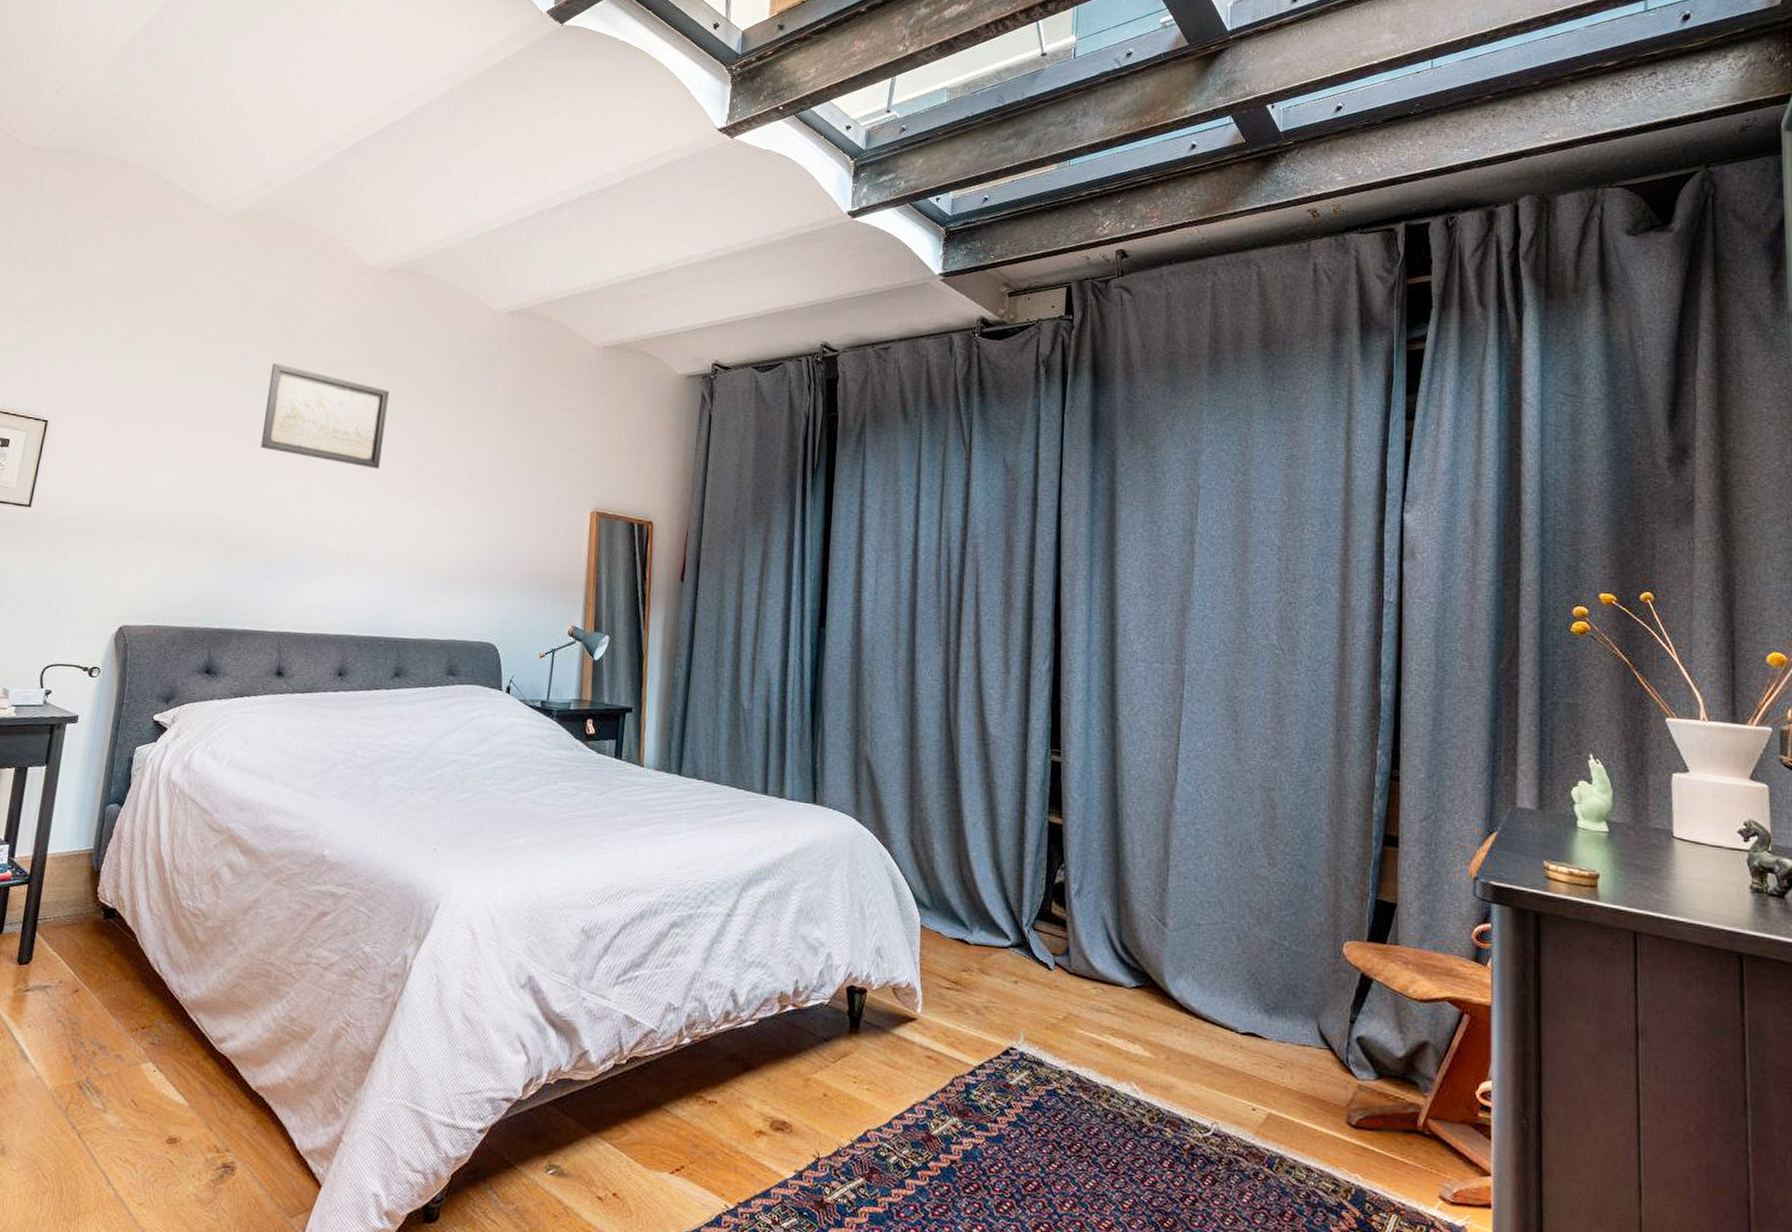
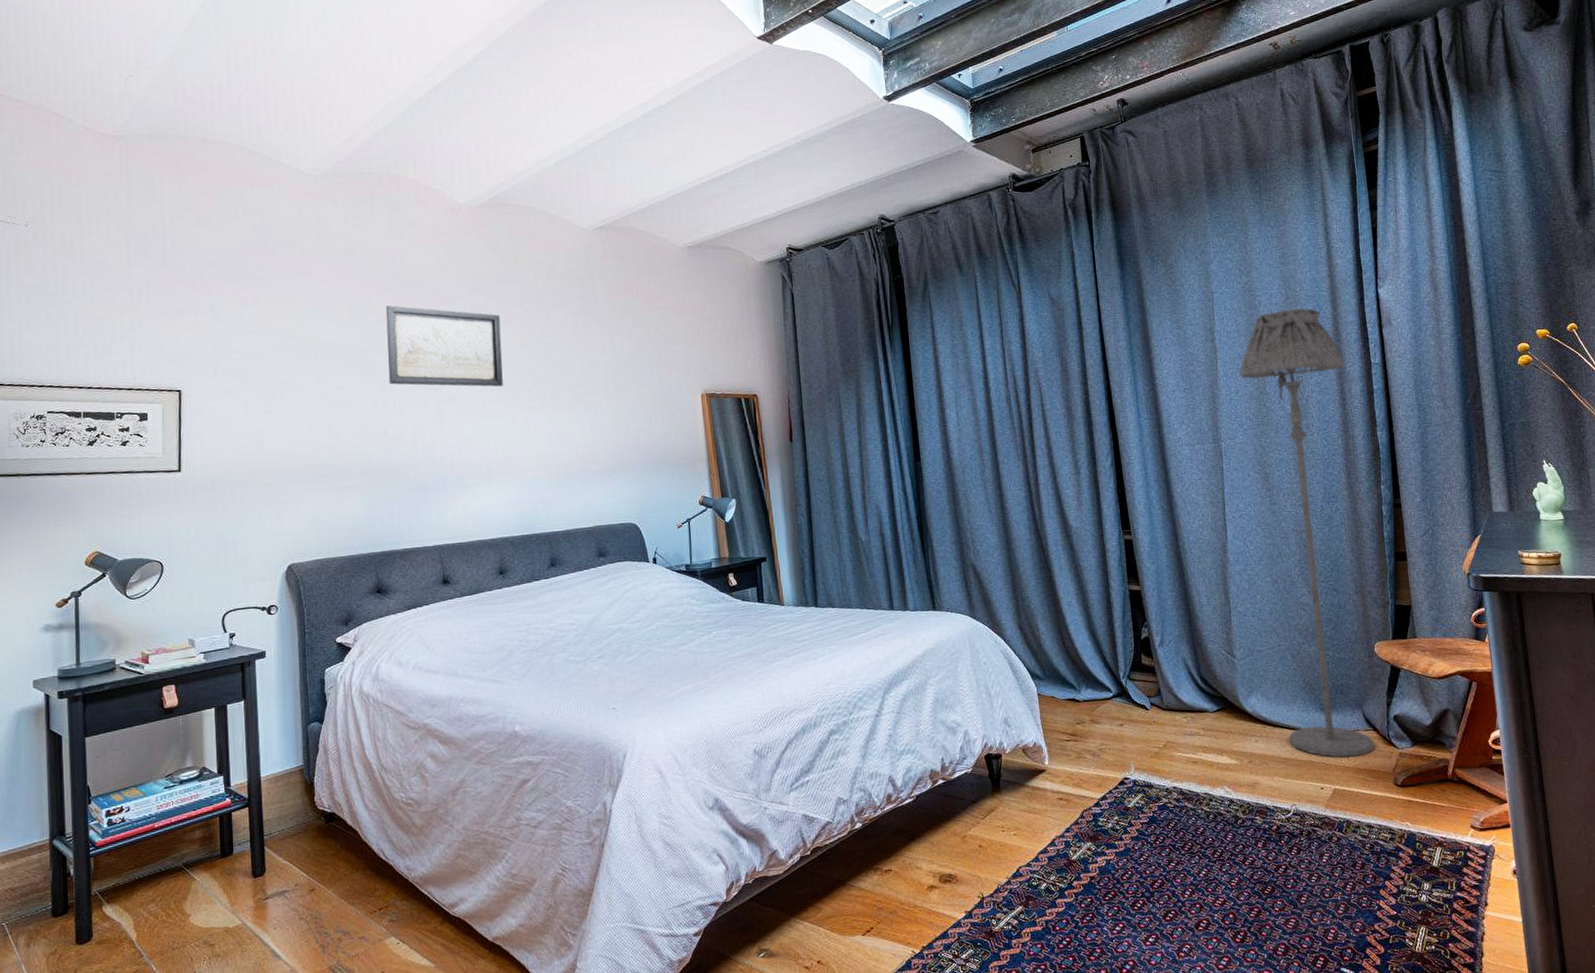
floor lamp: none [1219,520,1351,1079] -> present [1239,308,1375,758]

